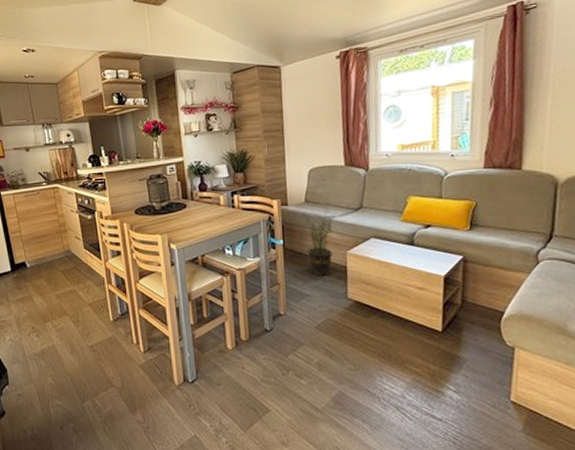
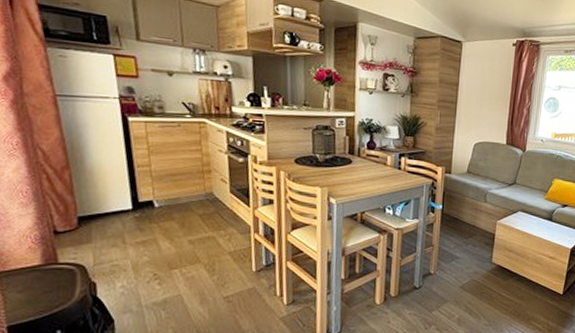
potted plant: present [303,208,335,276] -> none [462,181,491,241]

